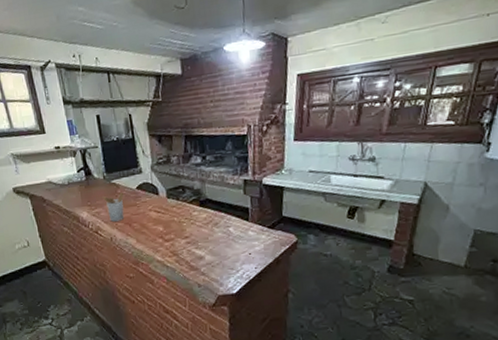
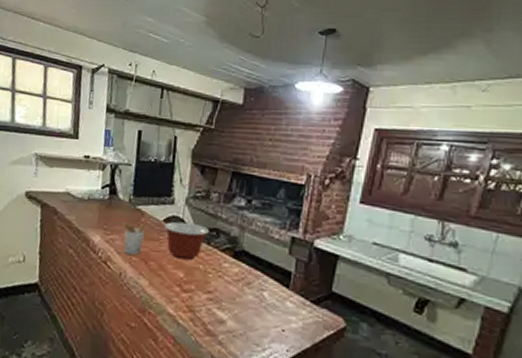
mixing bowl: none [138,185,177,217] -> present [164,221,210,261]

